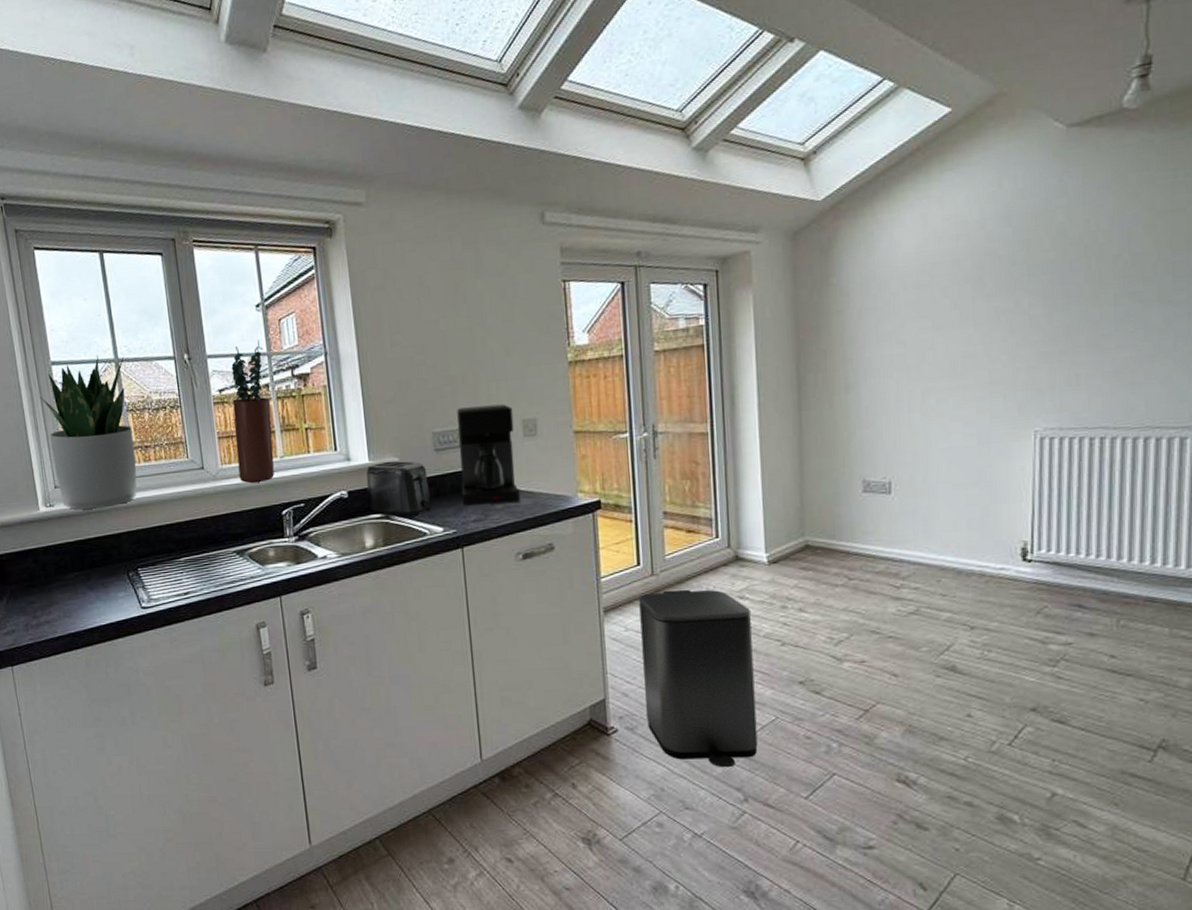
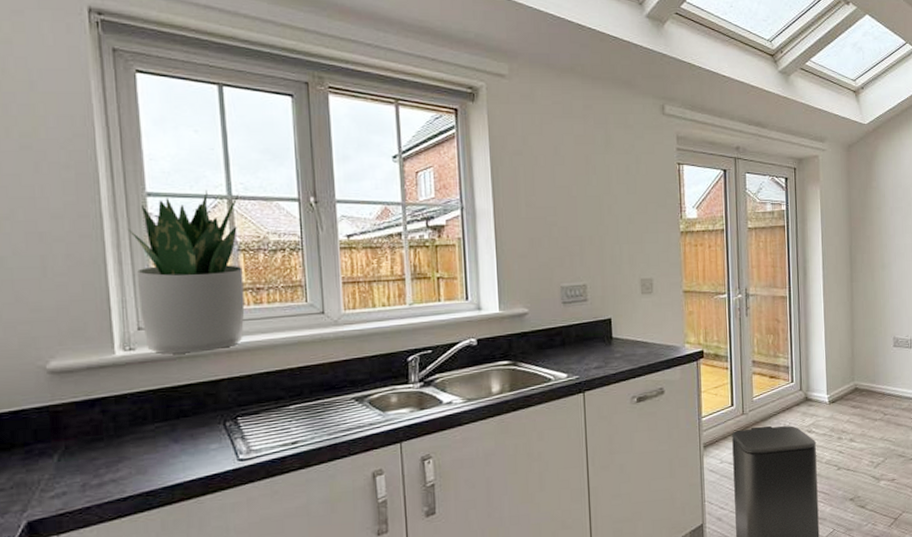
vase: present [231,339,275,483] -> none [361,189,403,329]
toaster: present [366,460,433,518] -> none [494,311,559,365]
coffee maker: present [457,404,520,506] -> none [584,264,637,354]

